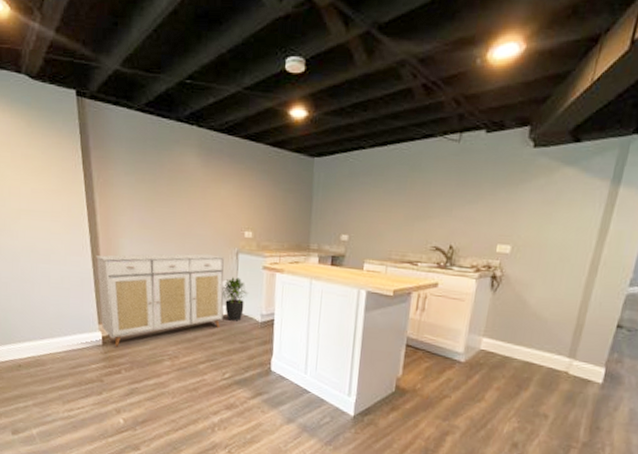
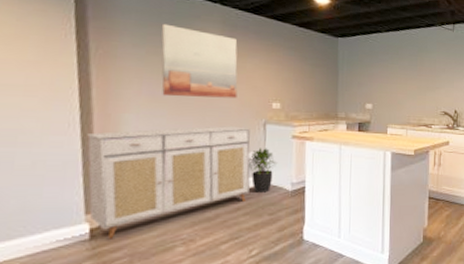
wall art: none [146,150,213,226] -> present [161,23,238,99]

